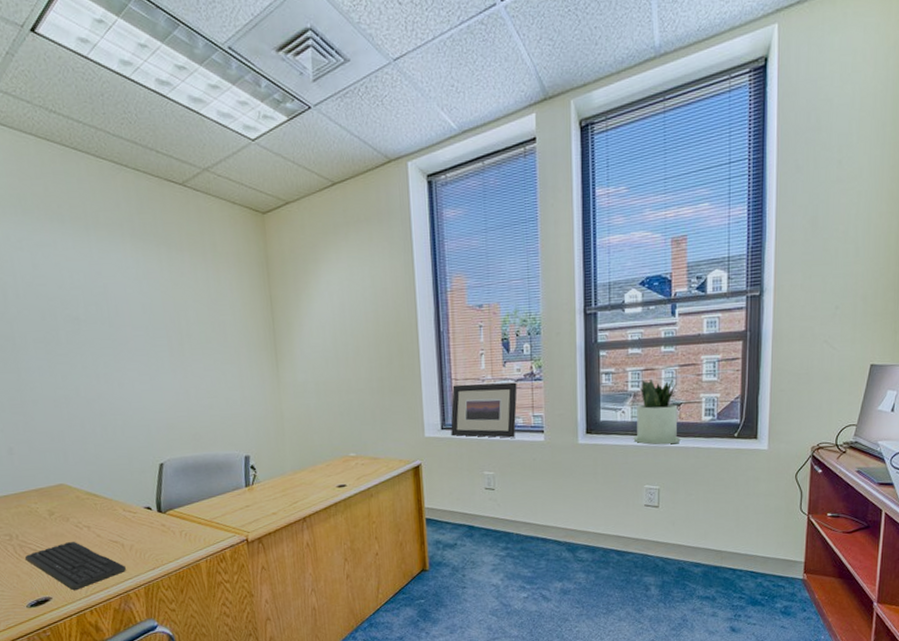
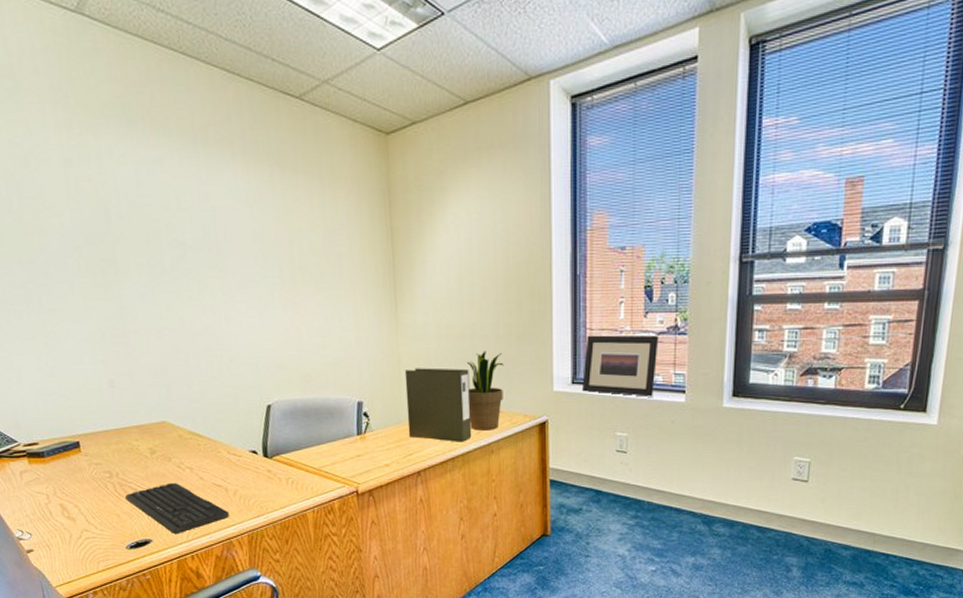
binder: none [287,420,352,488] -> present [404,368,472,442]
potted plant: none [345,403,380,477] -> present [467,351,504,431]
planter: present [632,378,682,446] -> none [784,338,840,414]

